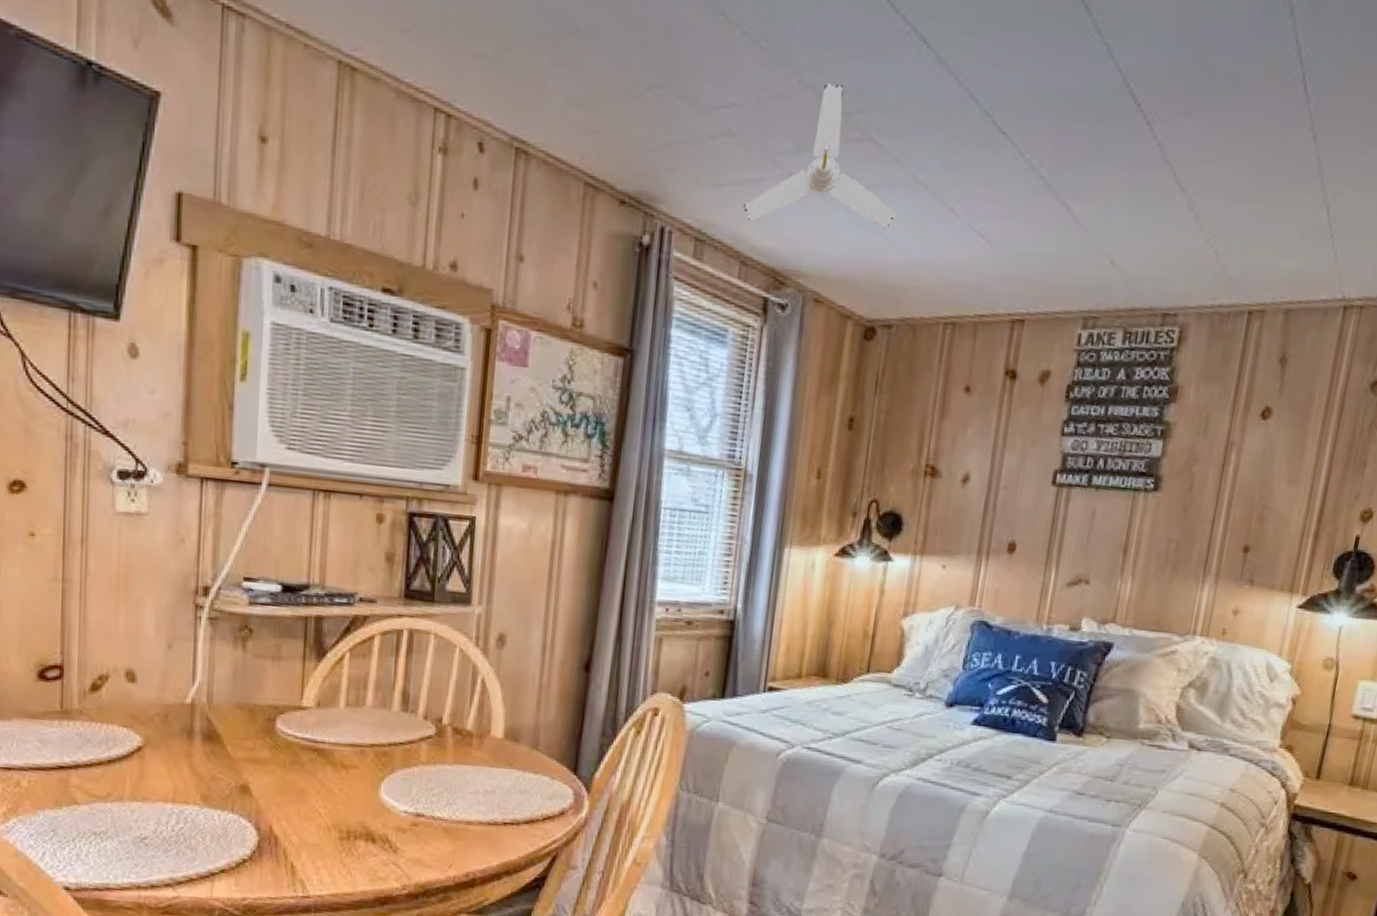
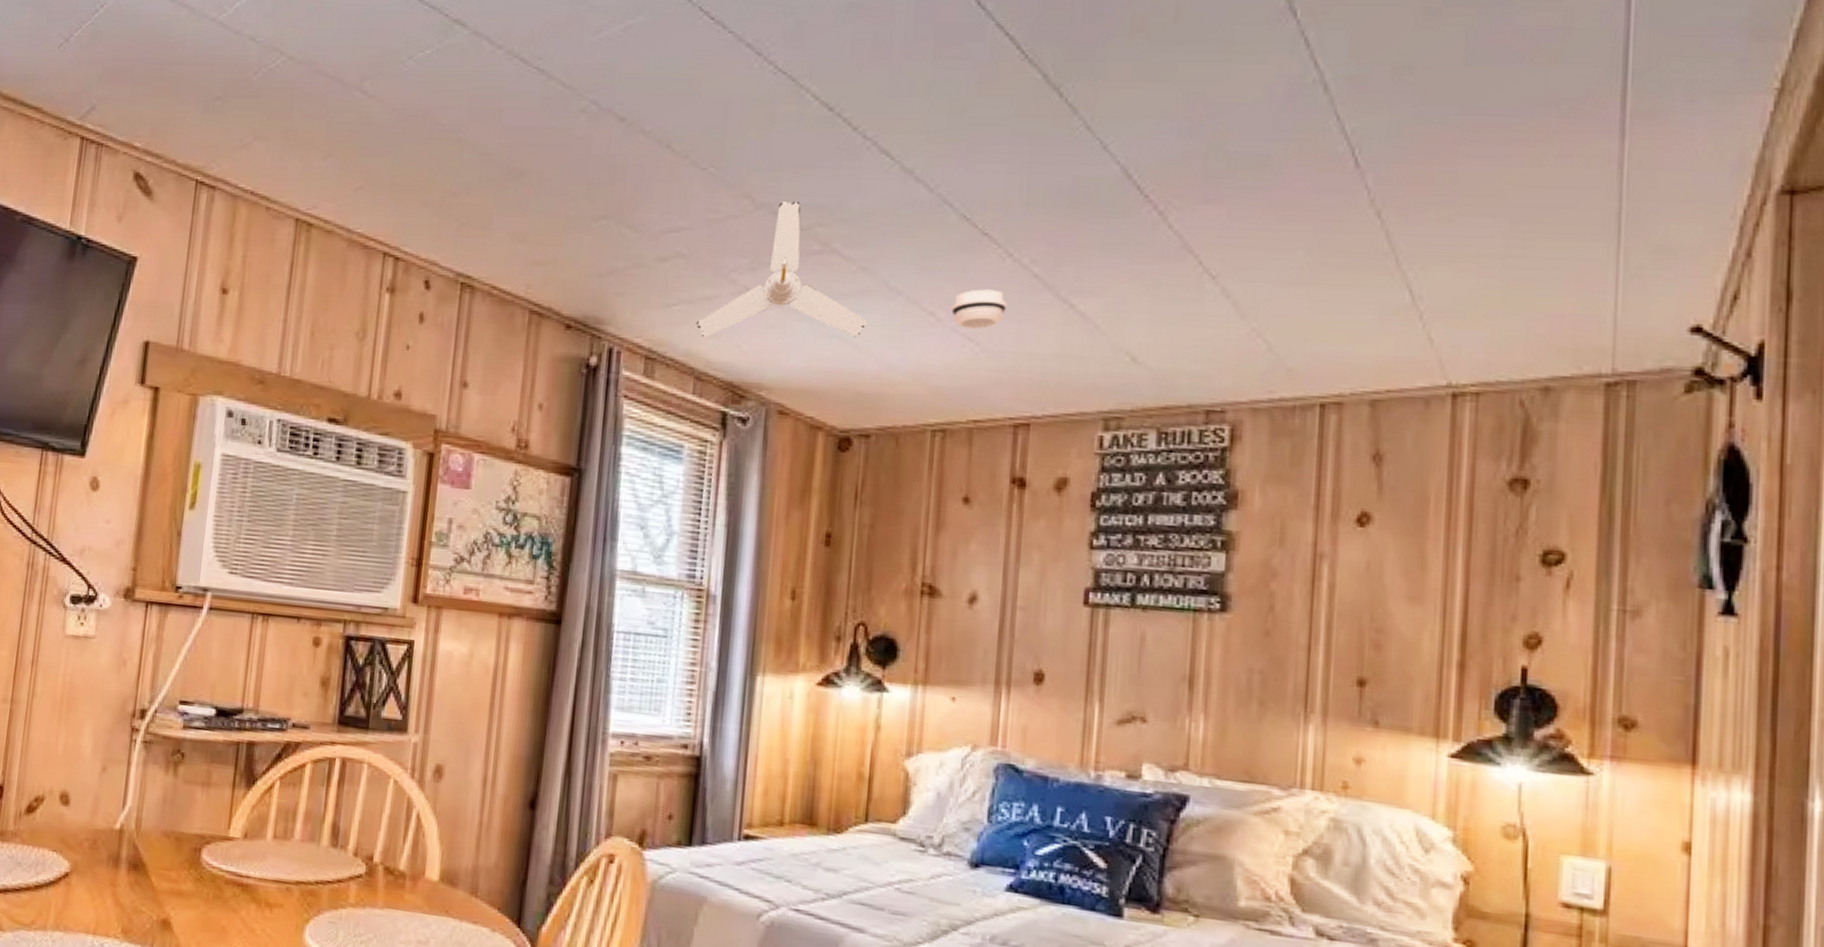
smoke detector: none [969,187,1016,227] -> present [952,289,1008,329]

